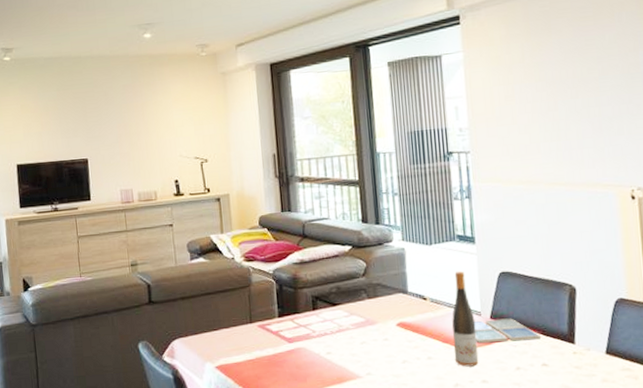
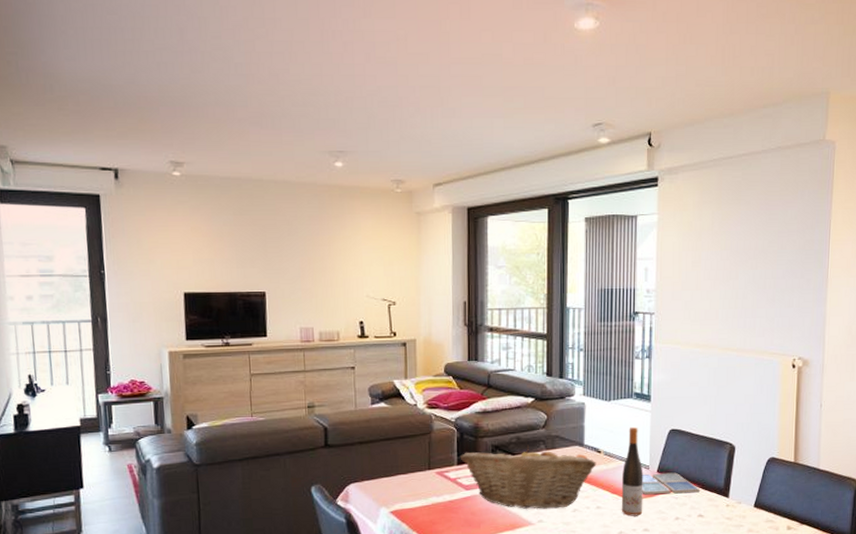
fruit basket: none [280,294,423,361] -> present [460,444,597,509]

